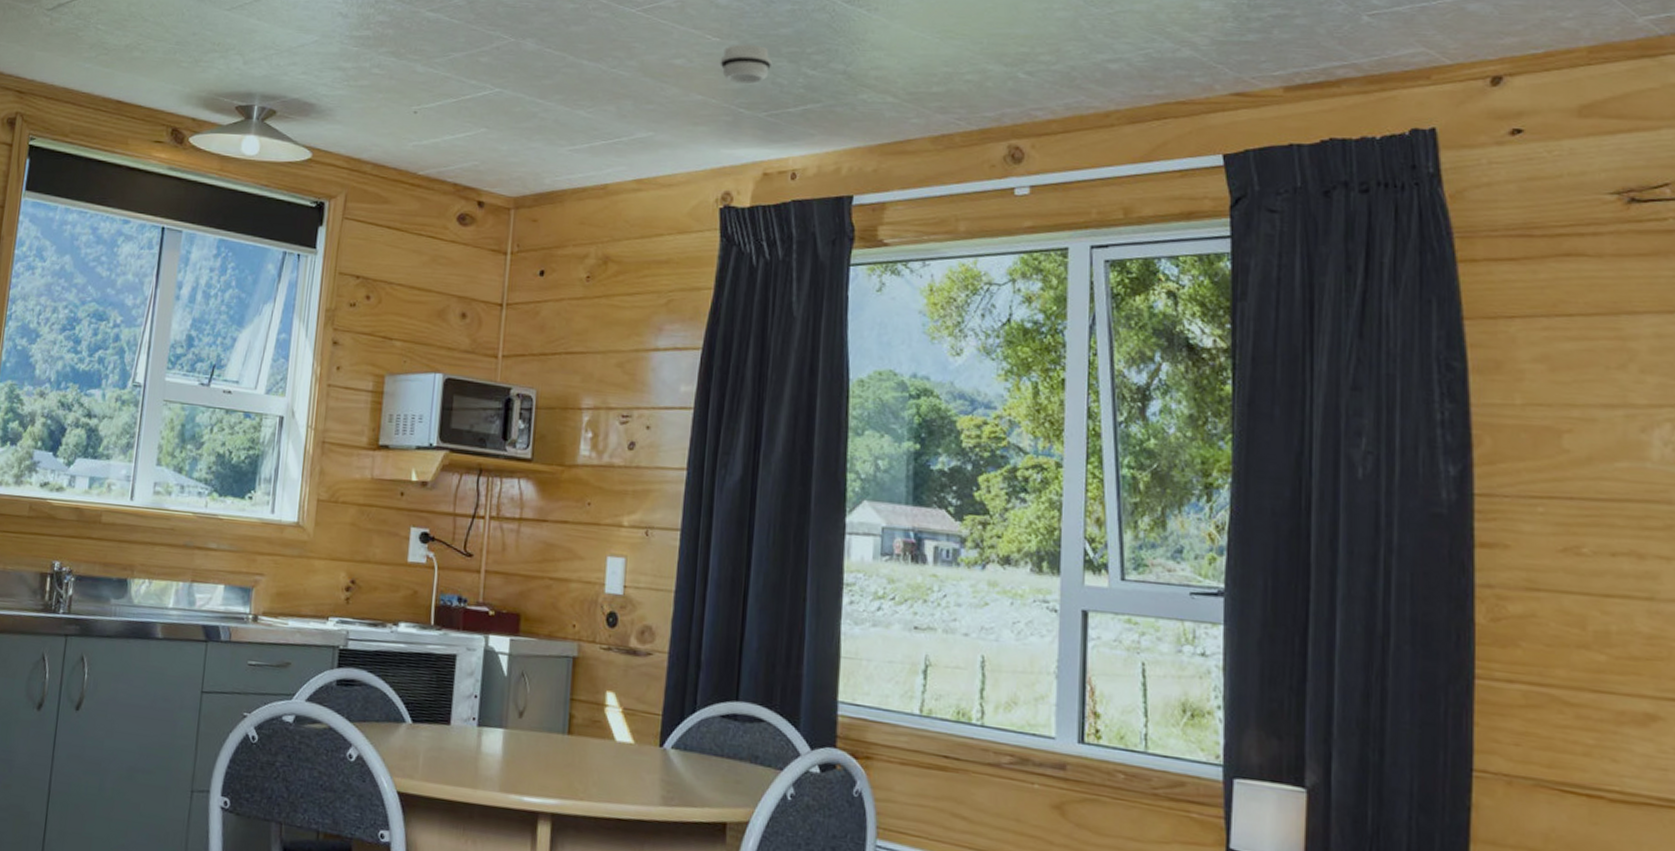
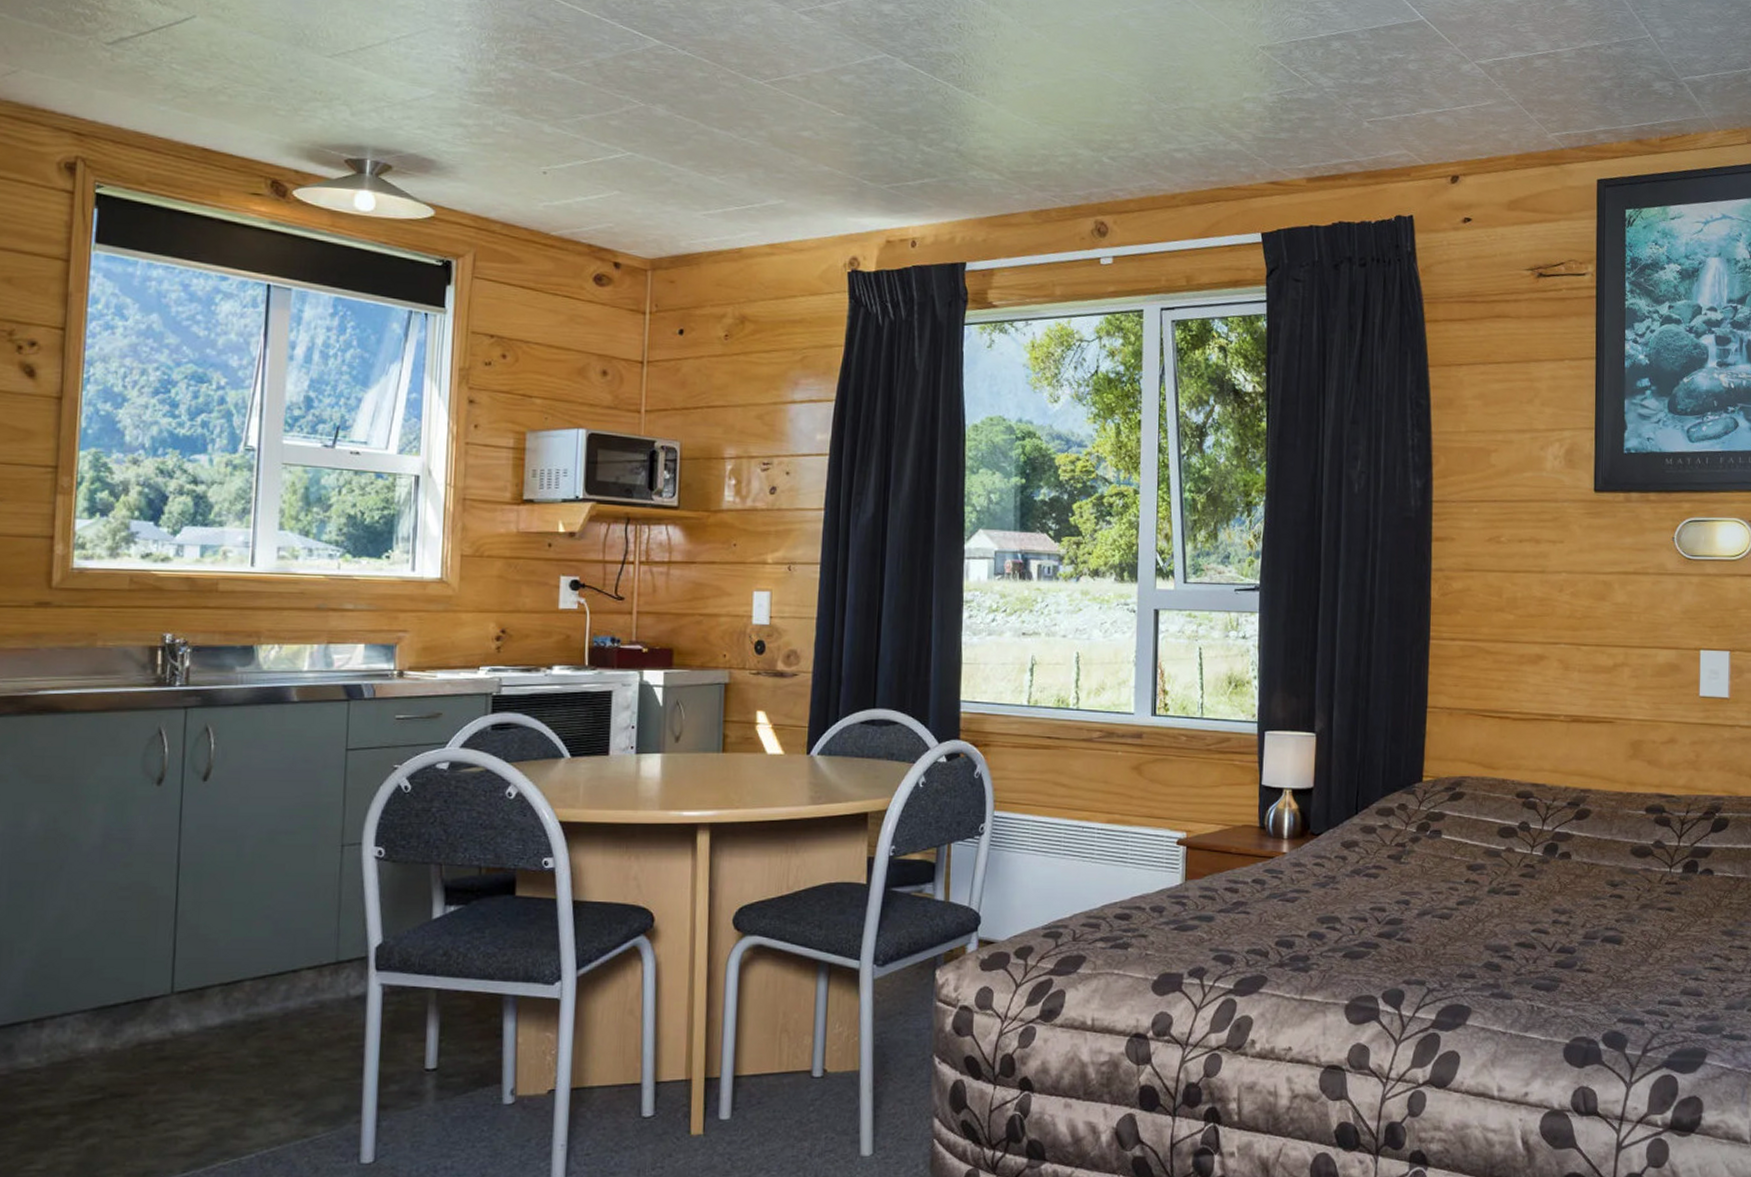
smoke detector: present [720,44,772,85] -> none [844,120,892,158]

